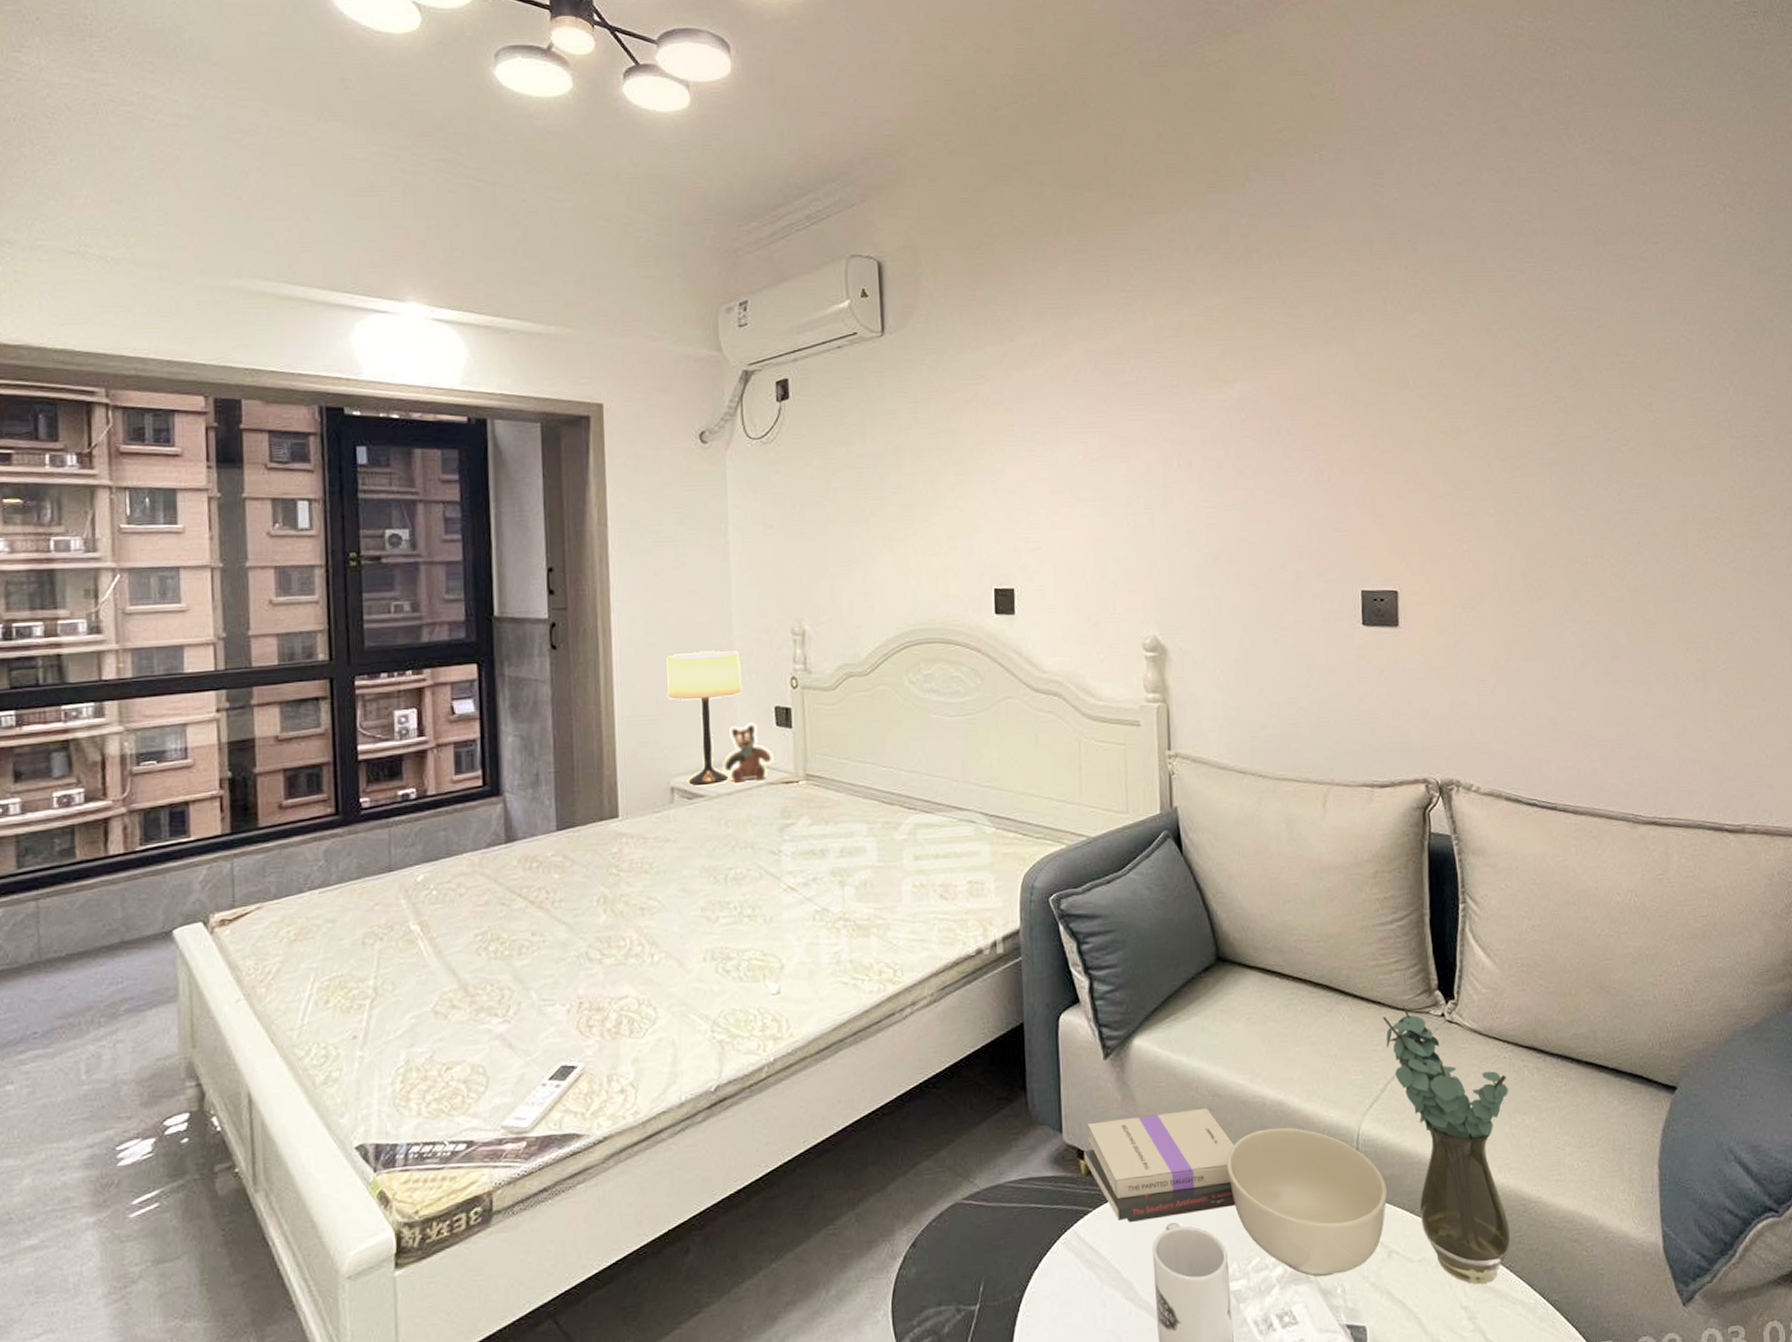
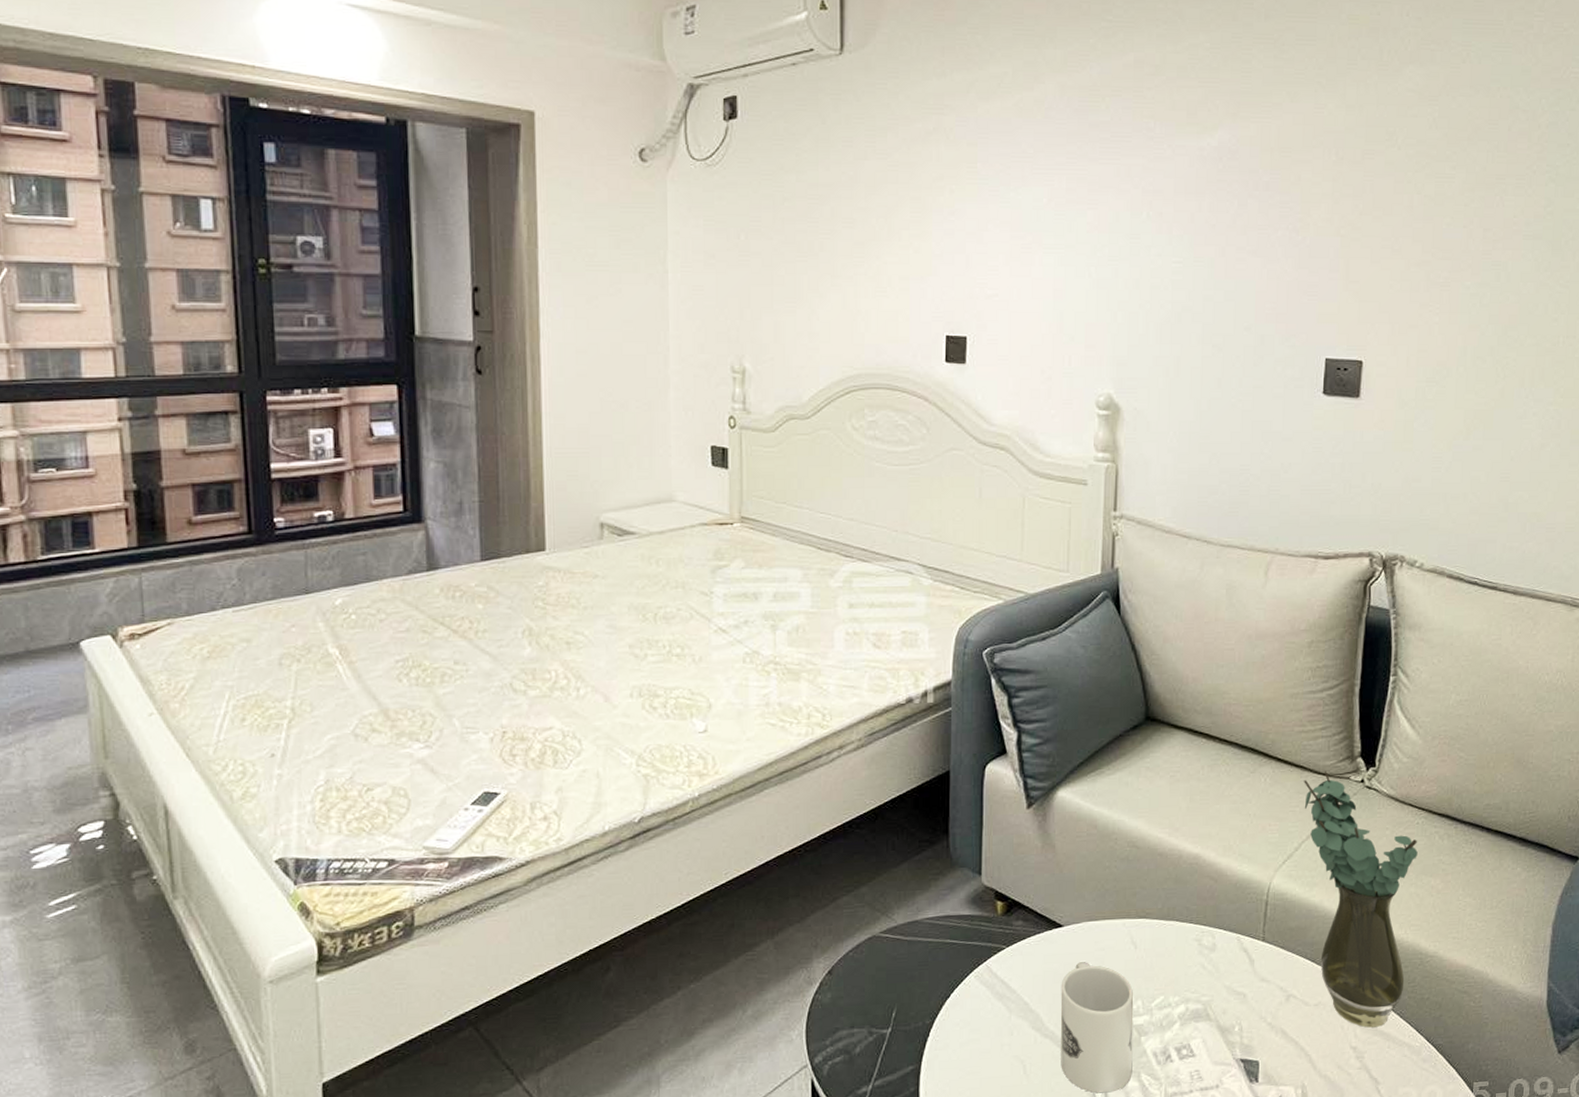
table lamp: present [667,651,742,785] -> none [599,386,677,522]
stuffed animal: present [724,725,771,783] -> none [656,464,705,521]
books: present [1084,1108,1236,1223] -> none [1001,858,1148,961]
bowl: present [1227,1127,1388,1277] -> none [1140,879,1292,1016]

